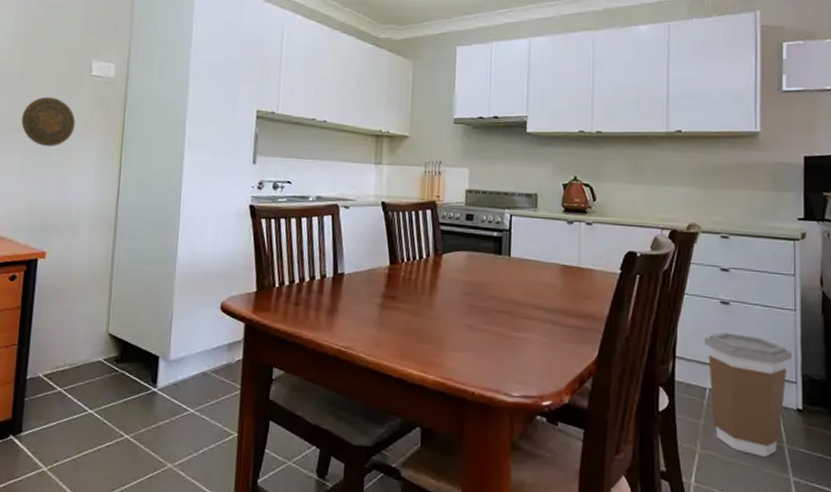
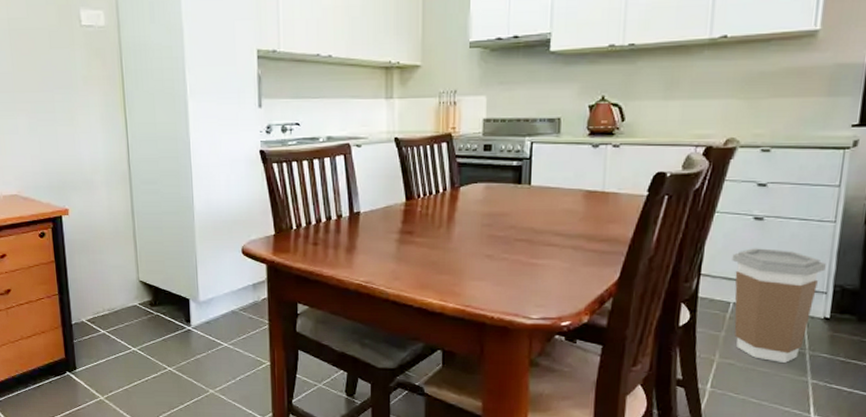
decorative plate: present [21,96,75,147] -> none [20,52,74,106]

